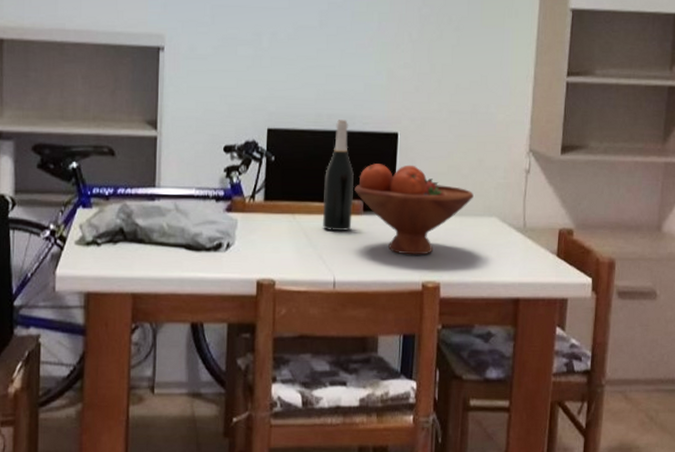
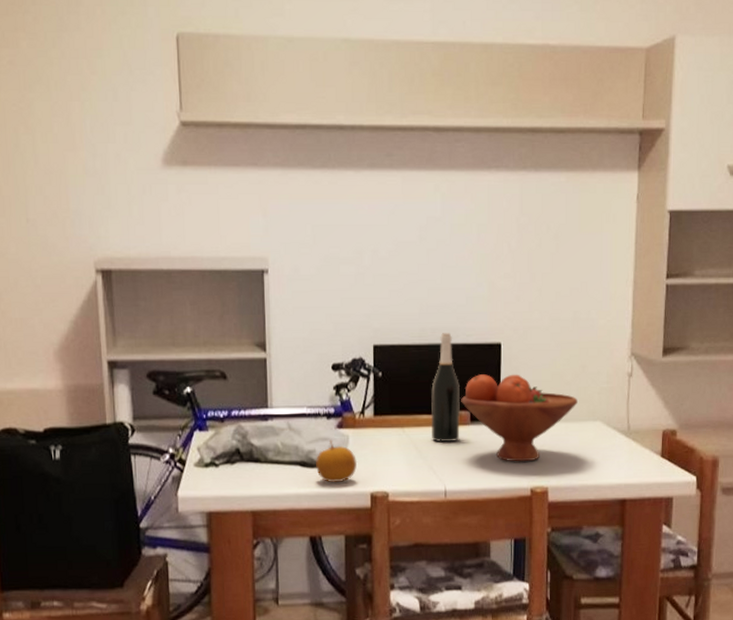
fruit: none [202,223,245,268] -> present [316,439,358,483]

